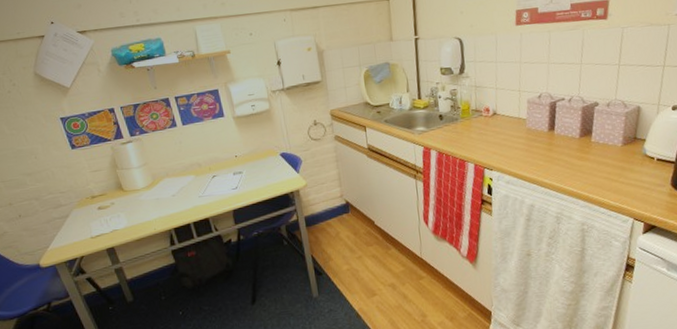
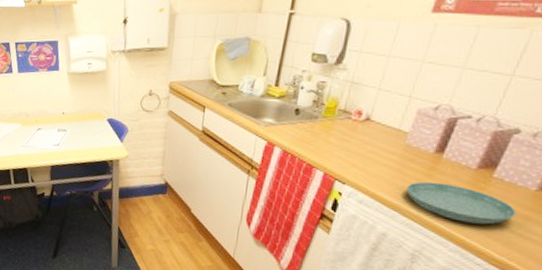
saucer: none [537,153,615,182] -> present [406,181,517,225]

